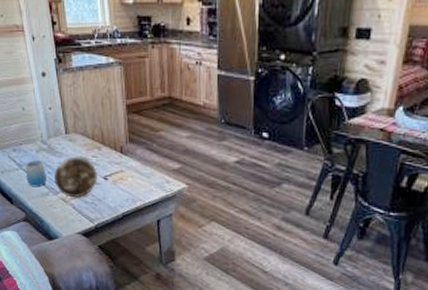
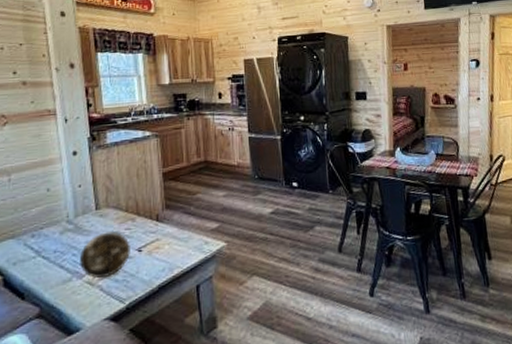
cup: present [26,160,48,188] -> none [45,243,71,275]

